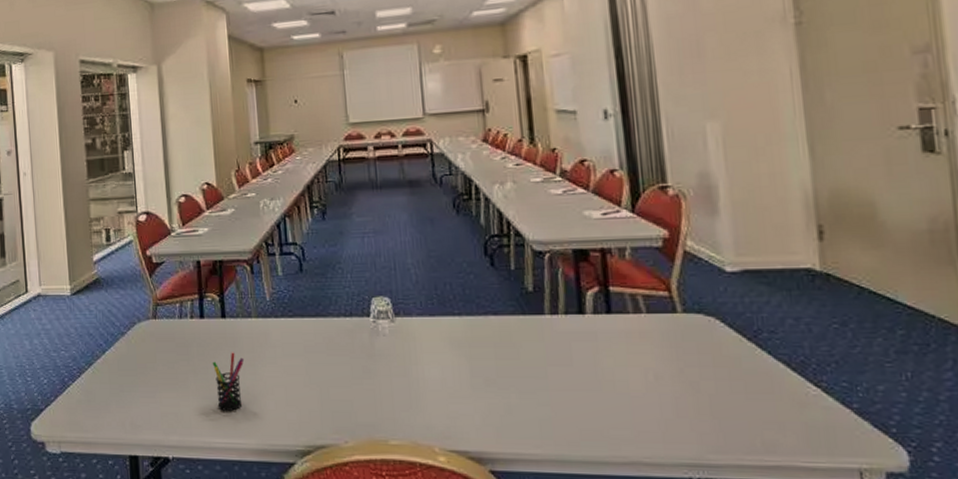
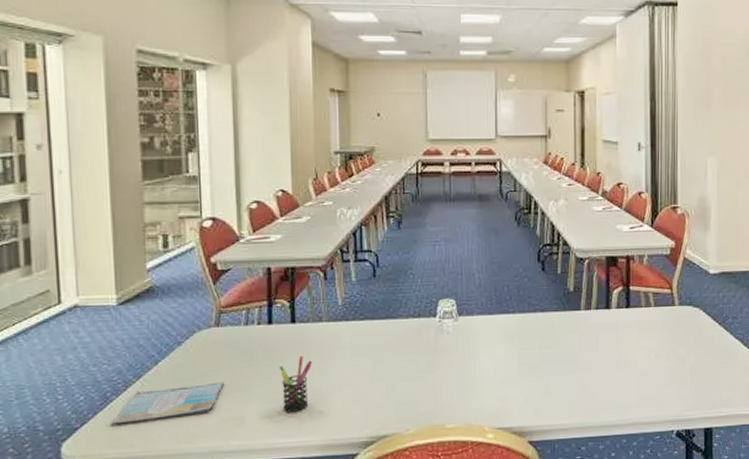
book: none [69,374,163,409] -> present [111,382,224,424]

